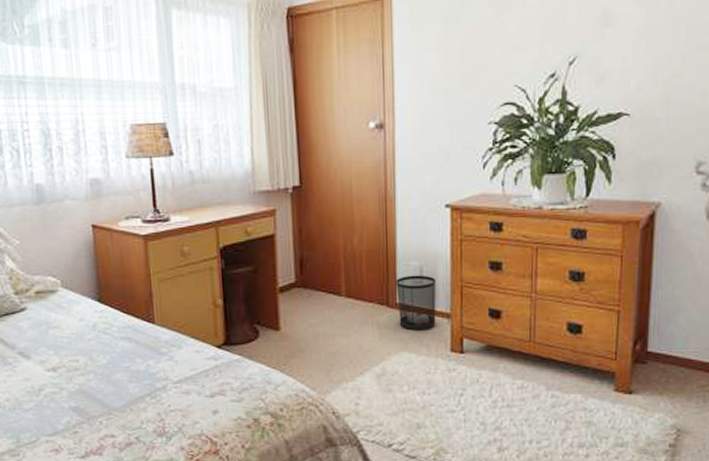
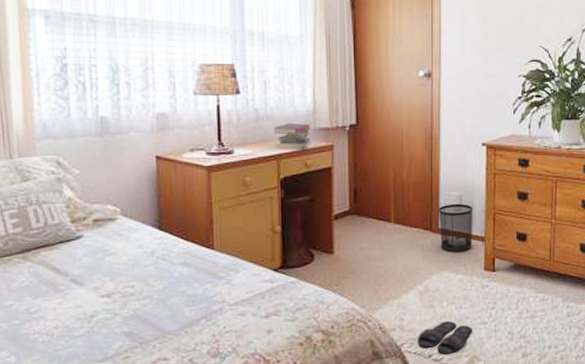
books: none [210,186,252,216] -> present [273,123,312,150]
slippers: none [376,408,438,444] -> present [418,321,472,354]

